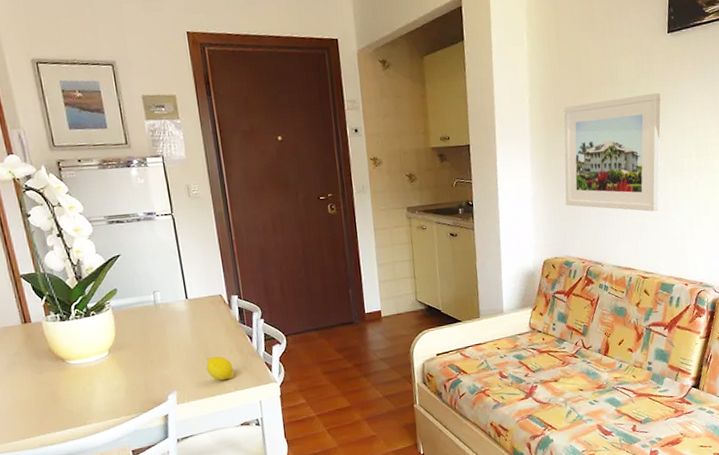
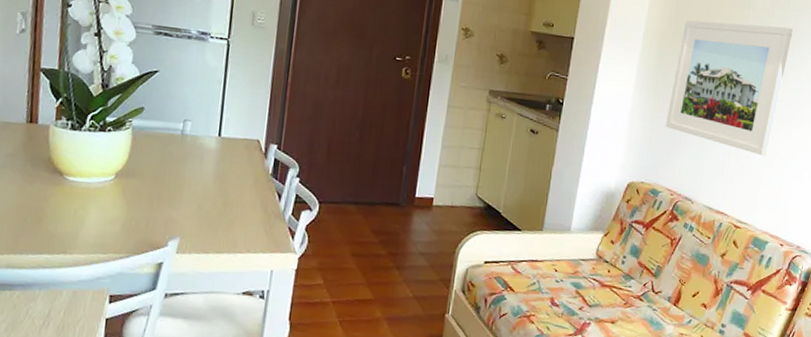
fruit: present [206,356,234,381] -> none [220,208,252,238]

